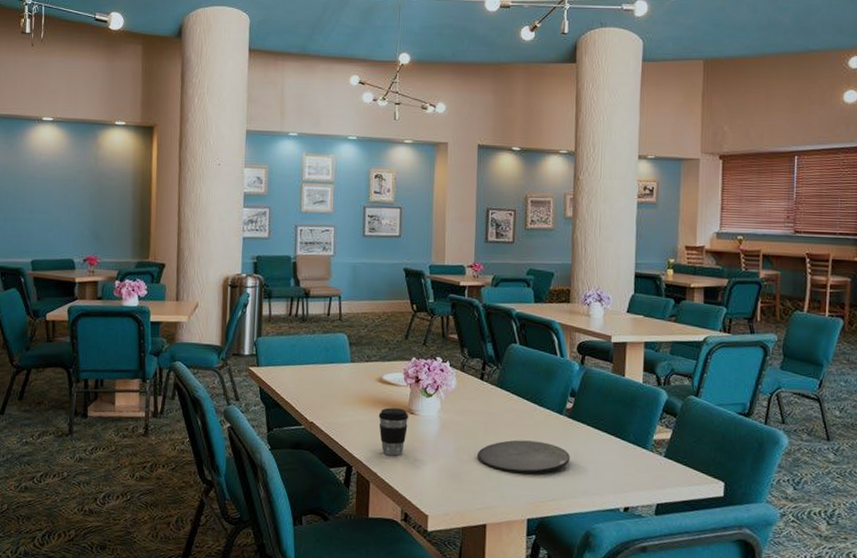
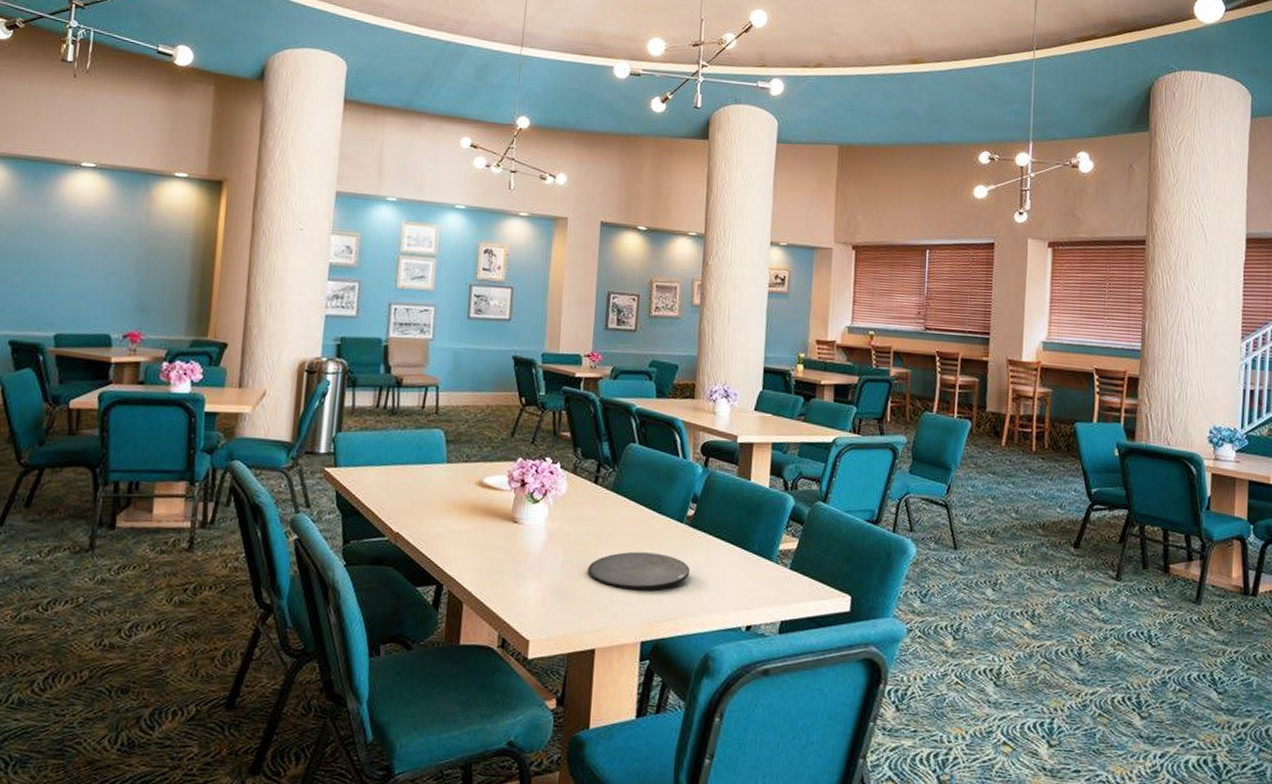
coffee cup: present [378,407,409,456] -> none [476,515,512,572]

